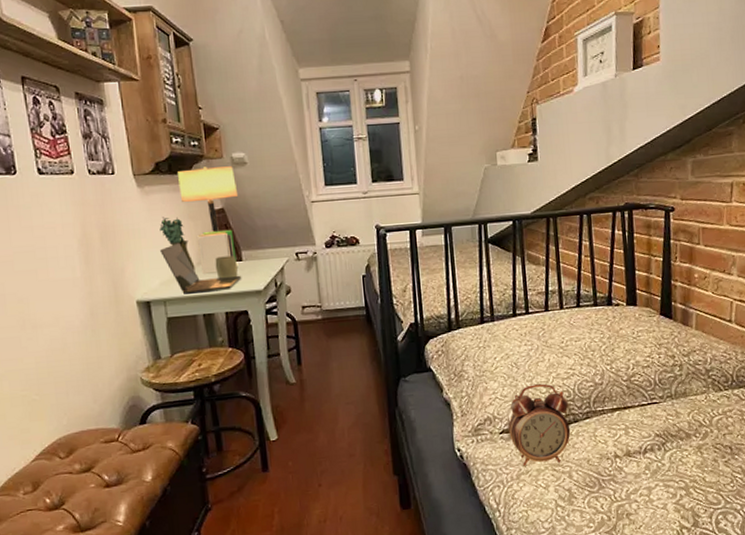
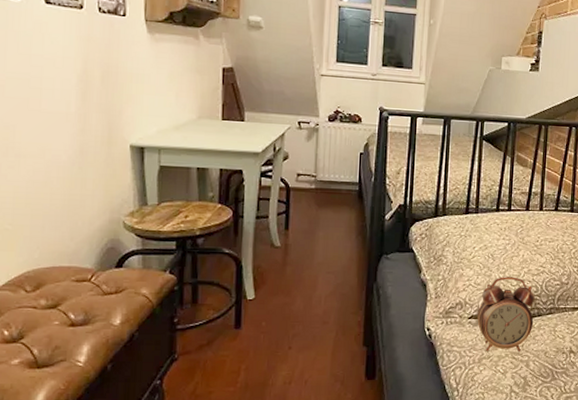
vase: present [160,217,195,271] -> none [165,66,196,124]
laptop: present [160,242,242,294] -> none [162,94,242,147]
table lamp: present [178,166,239,233] -> none [190,23,250,90]
books: present [196,229,237,274] -> none [201,88,239,129]
mug: present [215,255,238,279] -> none [216,114,239,137]

